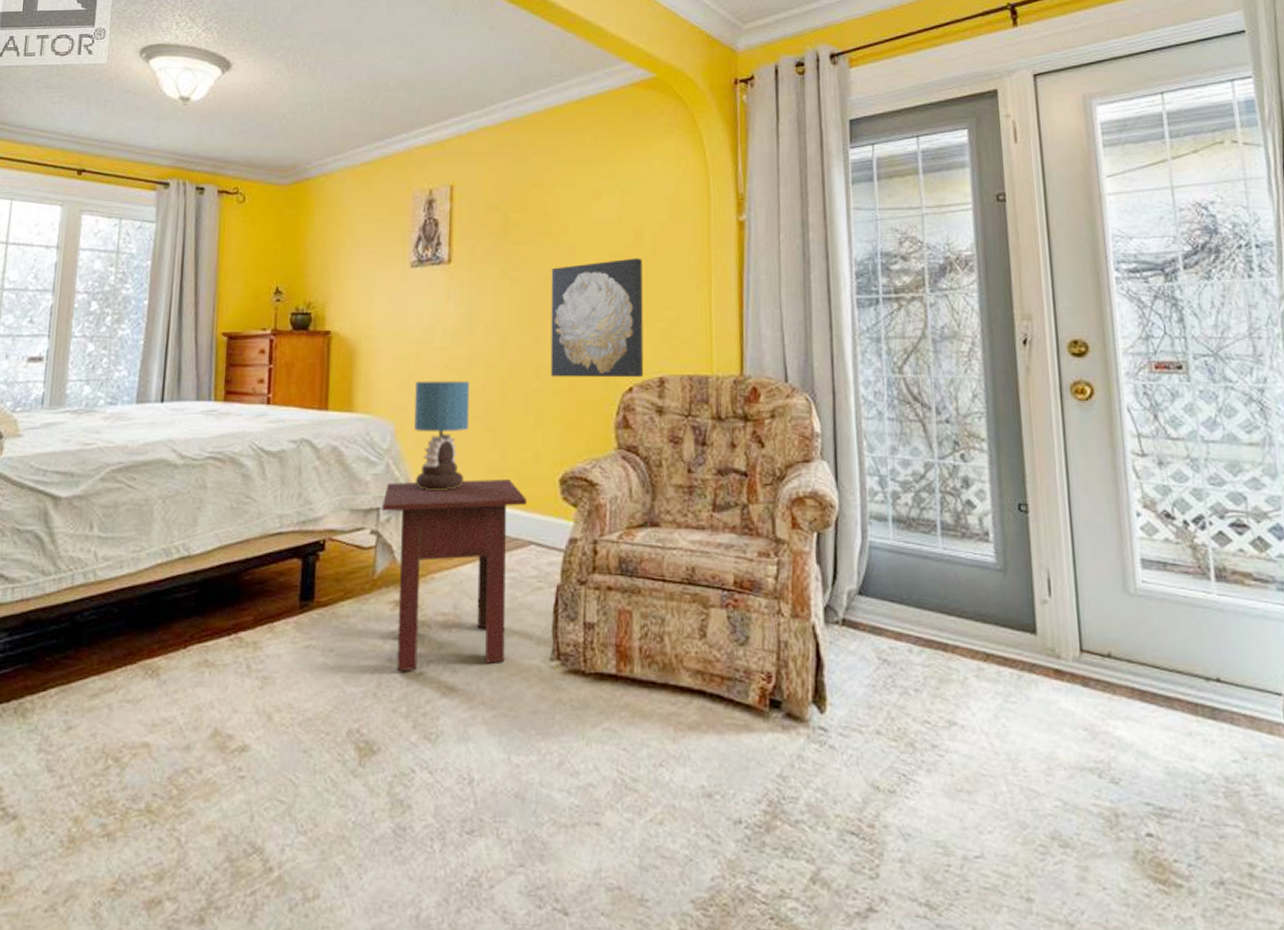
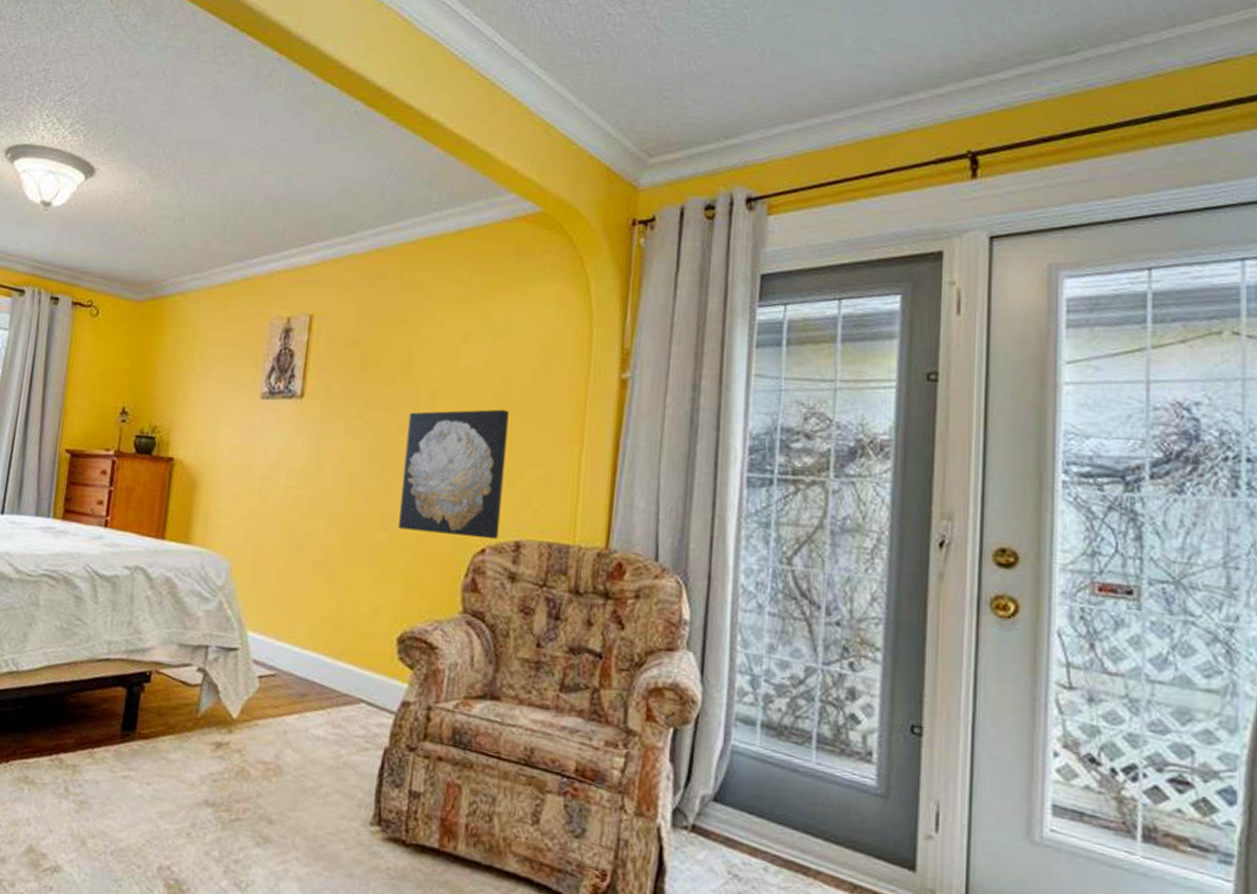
side table: present [382,479,528,672] -> none [211,621,362,820]
table lamp: present [413,380,470,490] -> none [246,518,312,636]

